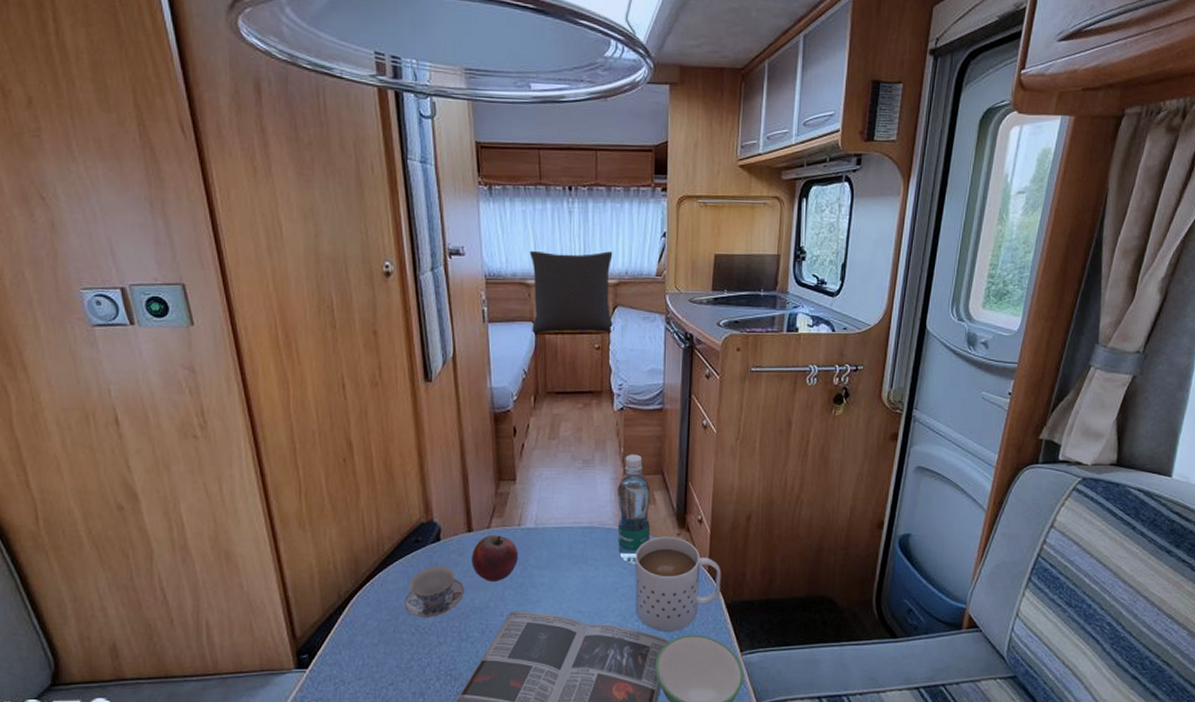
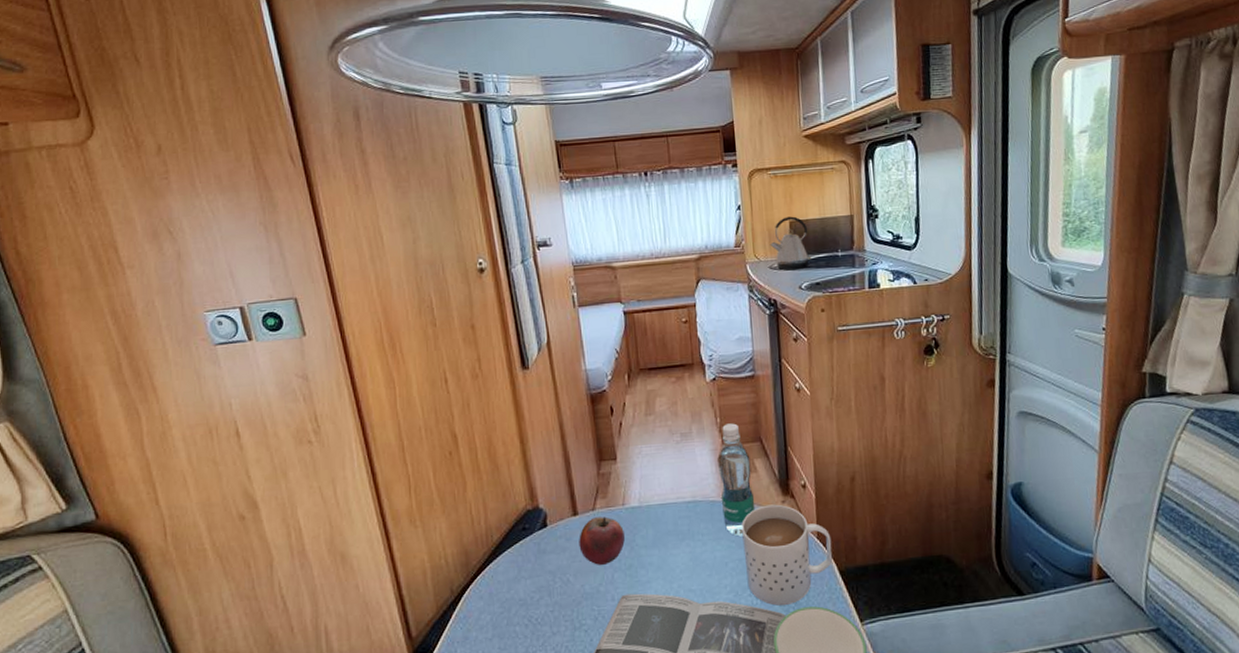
teacup: present [405,565,464,617] -> none [516,552,574,608]
pillow: present [529,250,614,333] -> none [612,228,700,313]
kettle: none [692,249,733,306] -> present [770,216,812,271]

